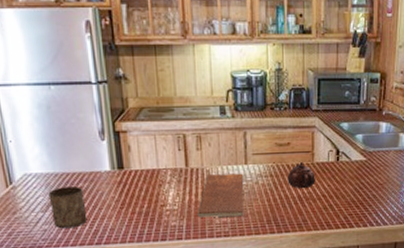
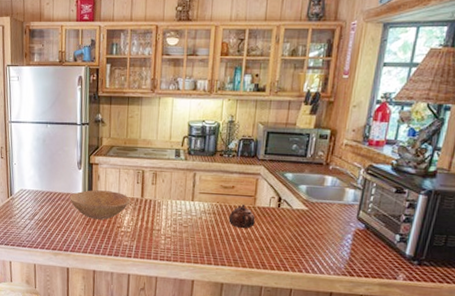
cup: present [48,185,88,229] -> none [35,202,61,235]
bowl: none [94,163,173,200] -> present [70,190,130,220]
chopping board: present [197,173,244,218] -> none [146,206,190,246]

